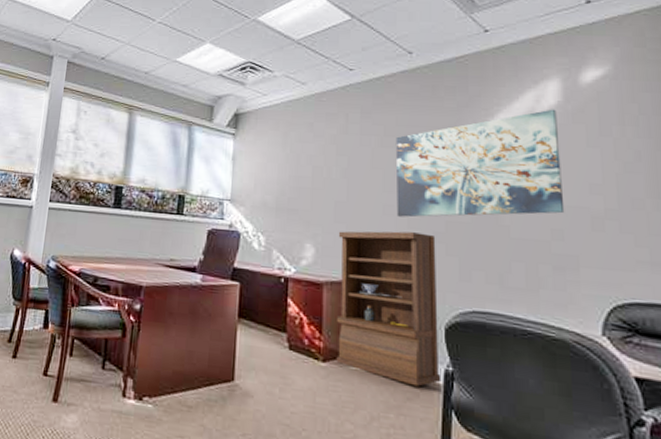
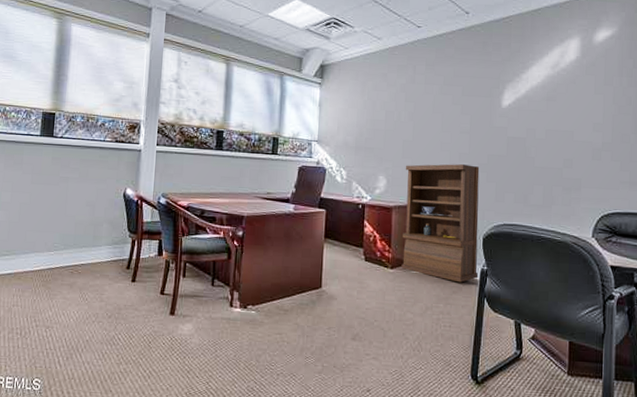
wall art: present [395,109,565,217] -> none [451,63,575,153]

